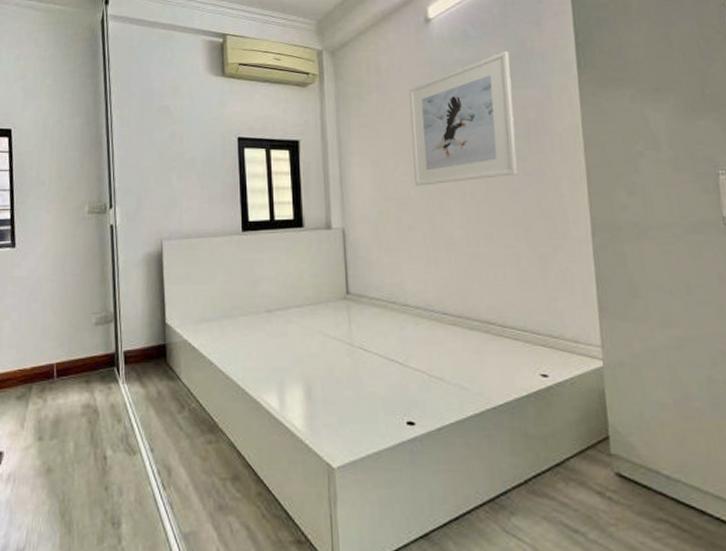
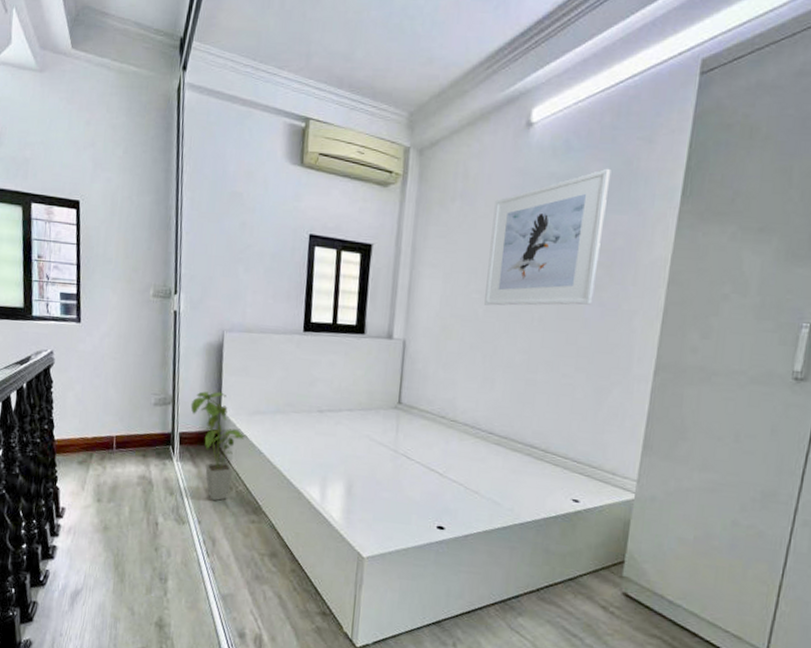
house plant: none [133,303,196,424] -> present [190,391,248,501]

